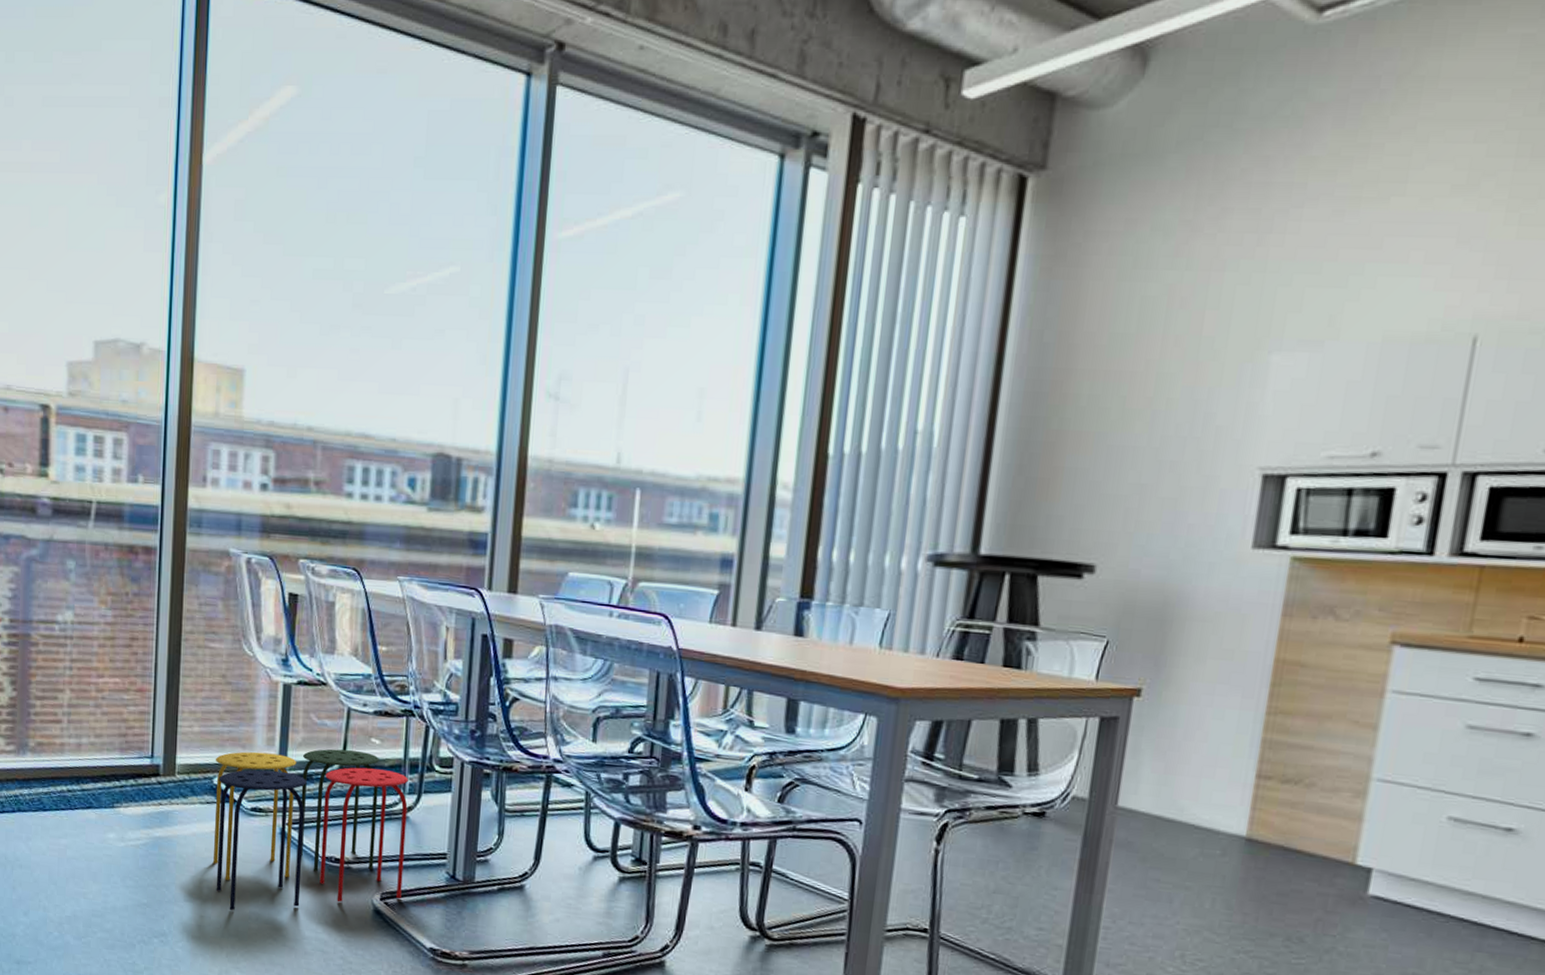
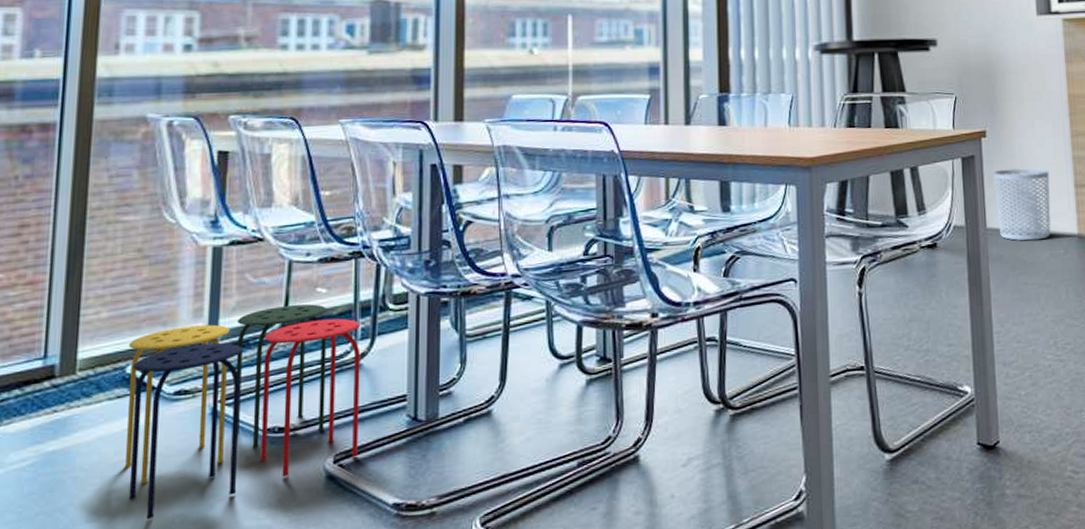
waste bin: none [1134,739,1222,834] -> present [994,168,1051,241]

